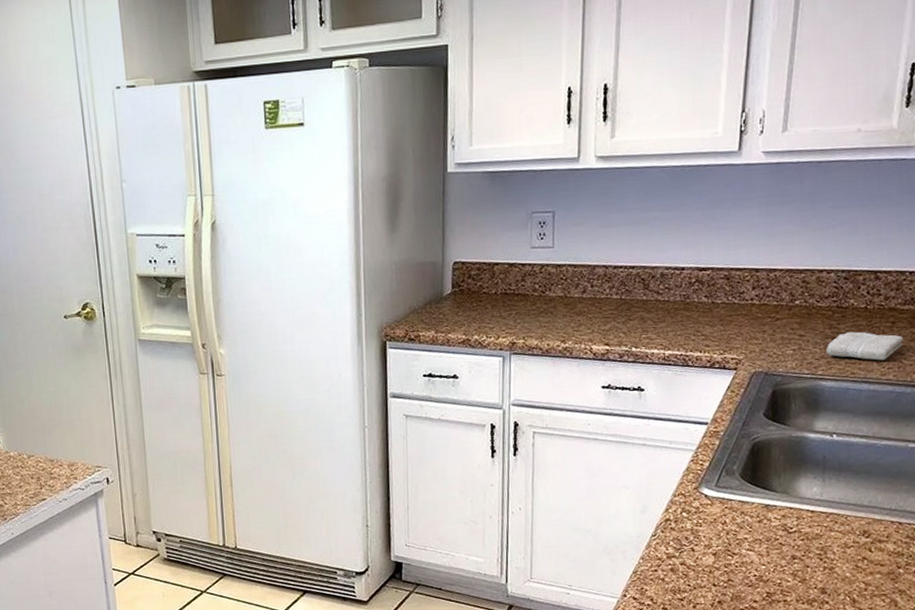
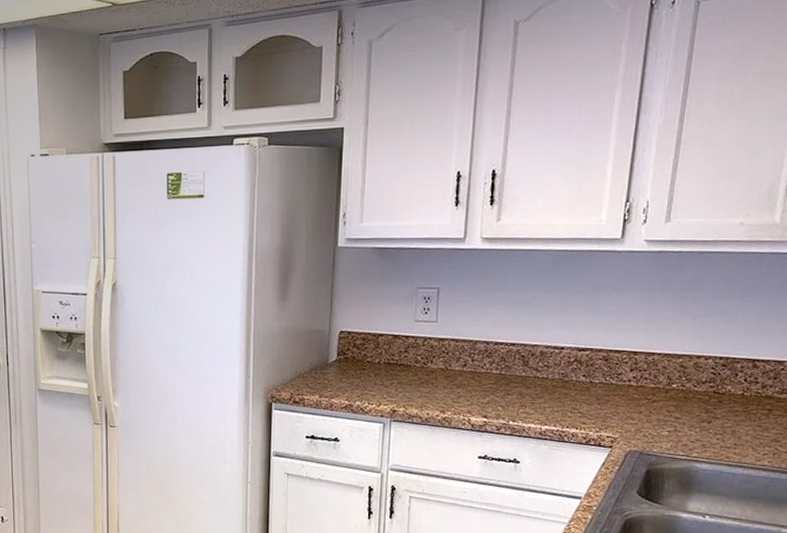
washcloth: present [827,332,904,361] -> none [702,417,780,447]

